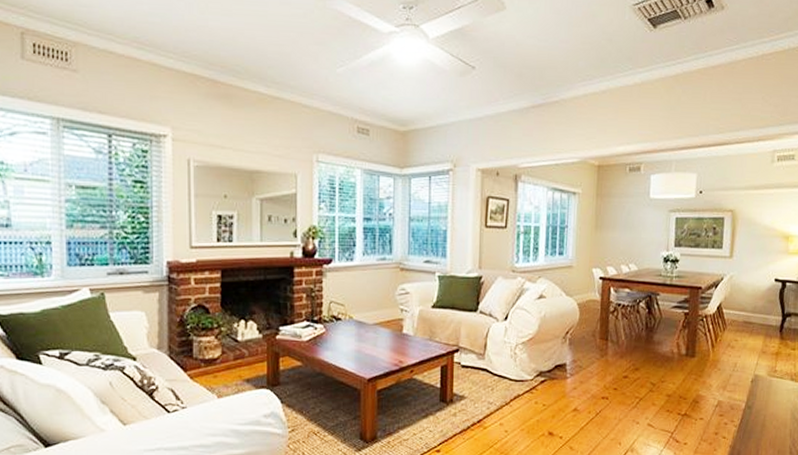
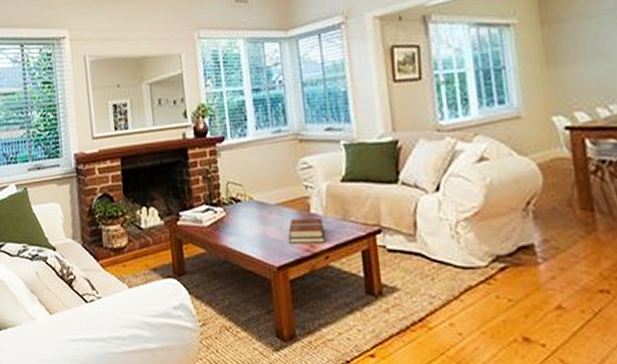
books: none [381,338,412,359] -> present [288,218,325,243]

